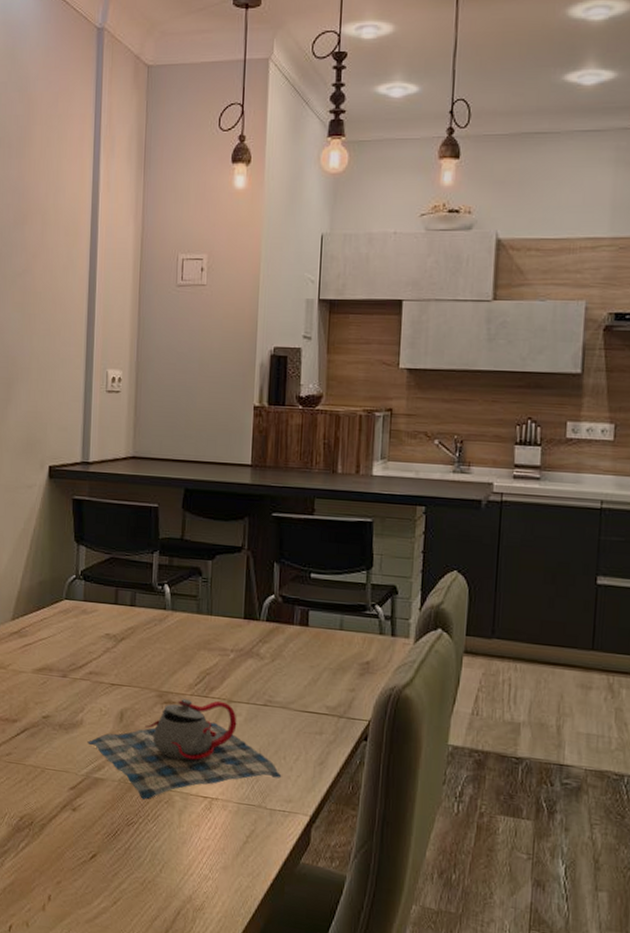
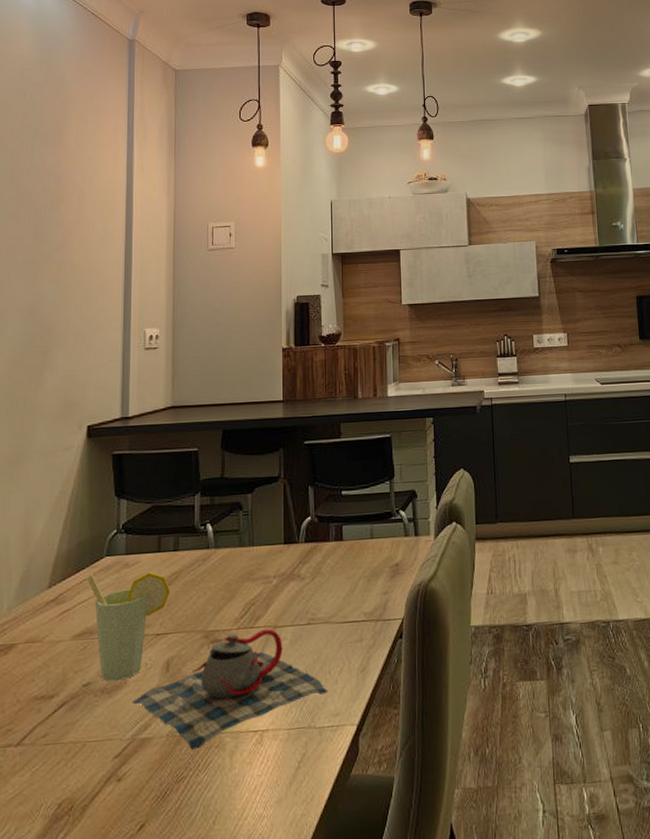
cup: none [47,615,126,720] -> present [87,572,170,682]

